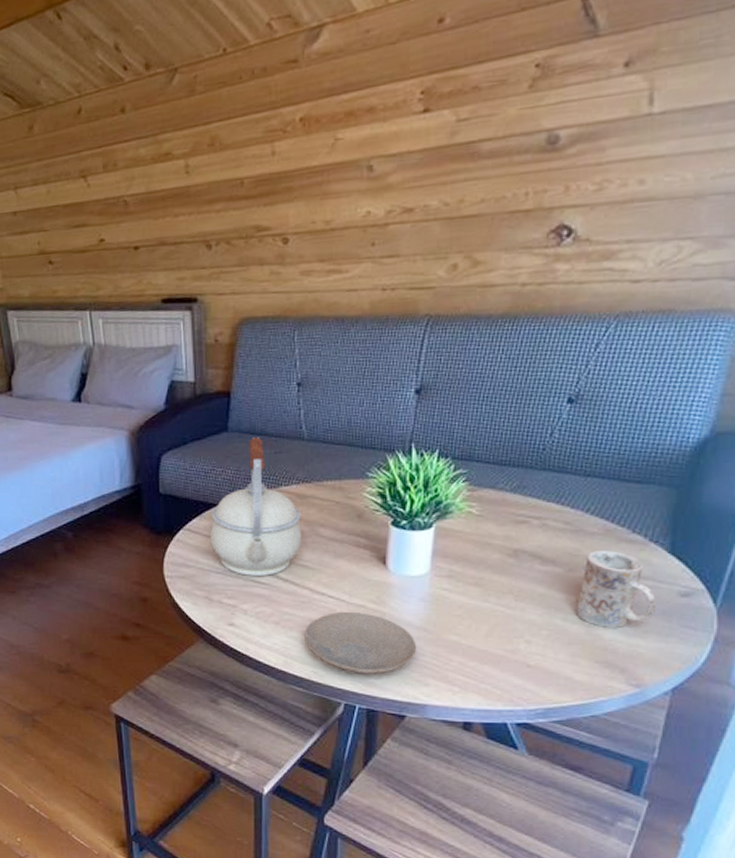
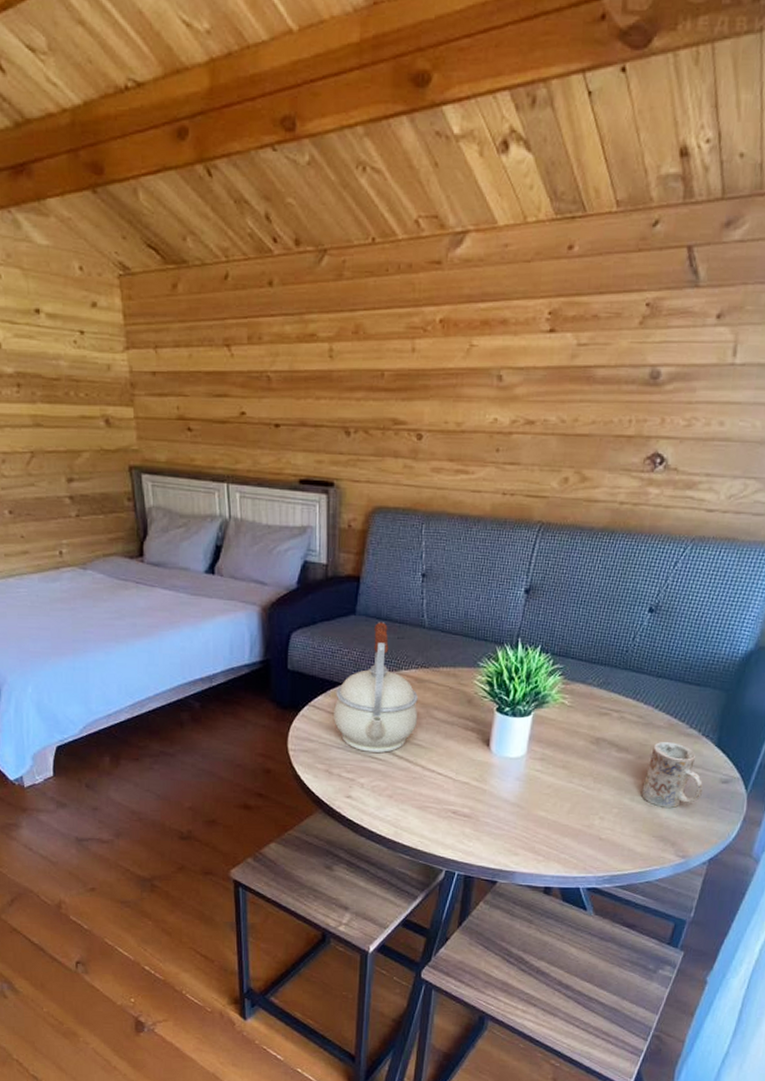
plate: present [304,612,417,674] -> none [414,788,511,844]

